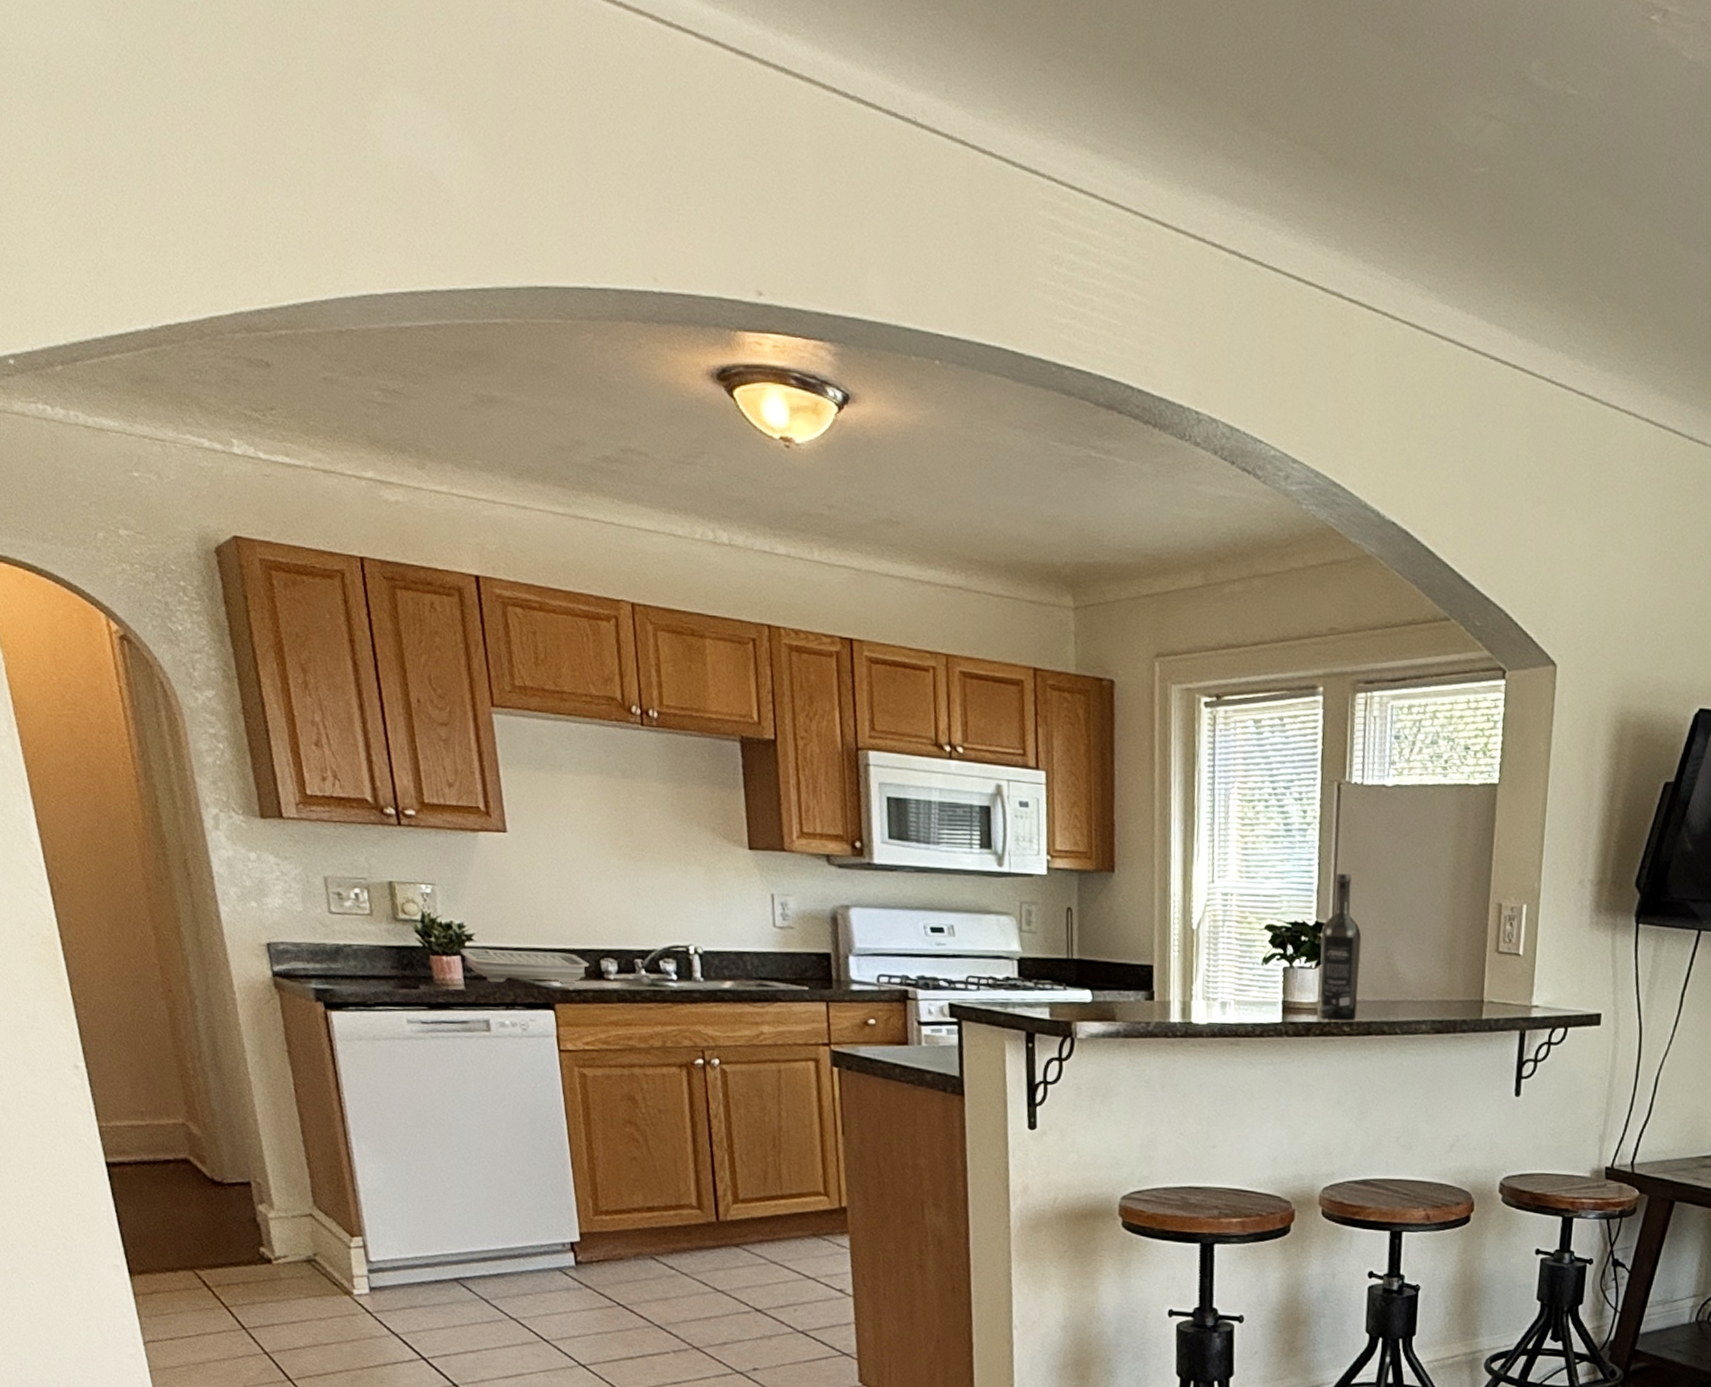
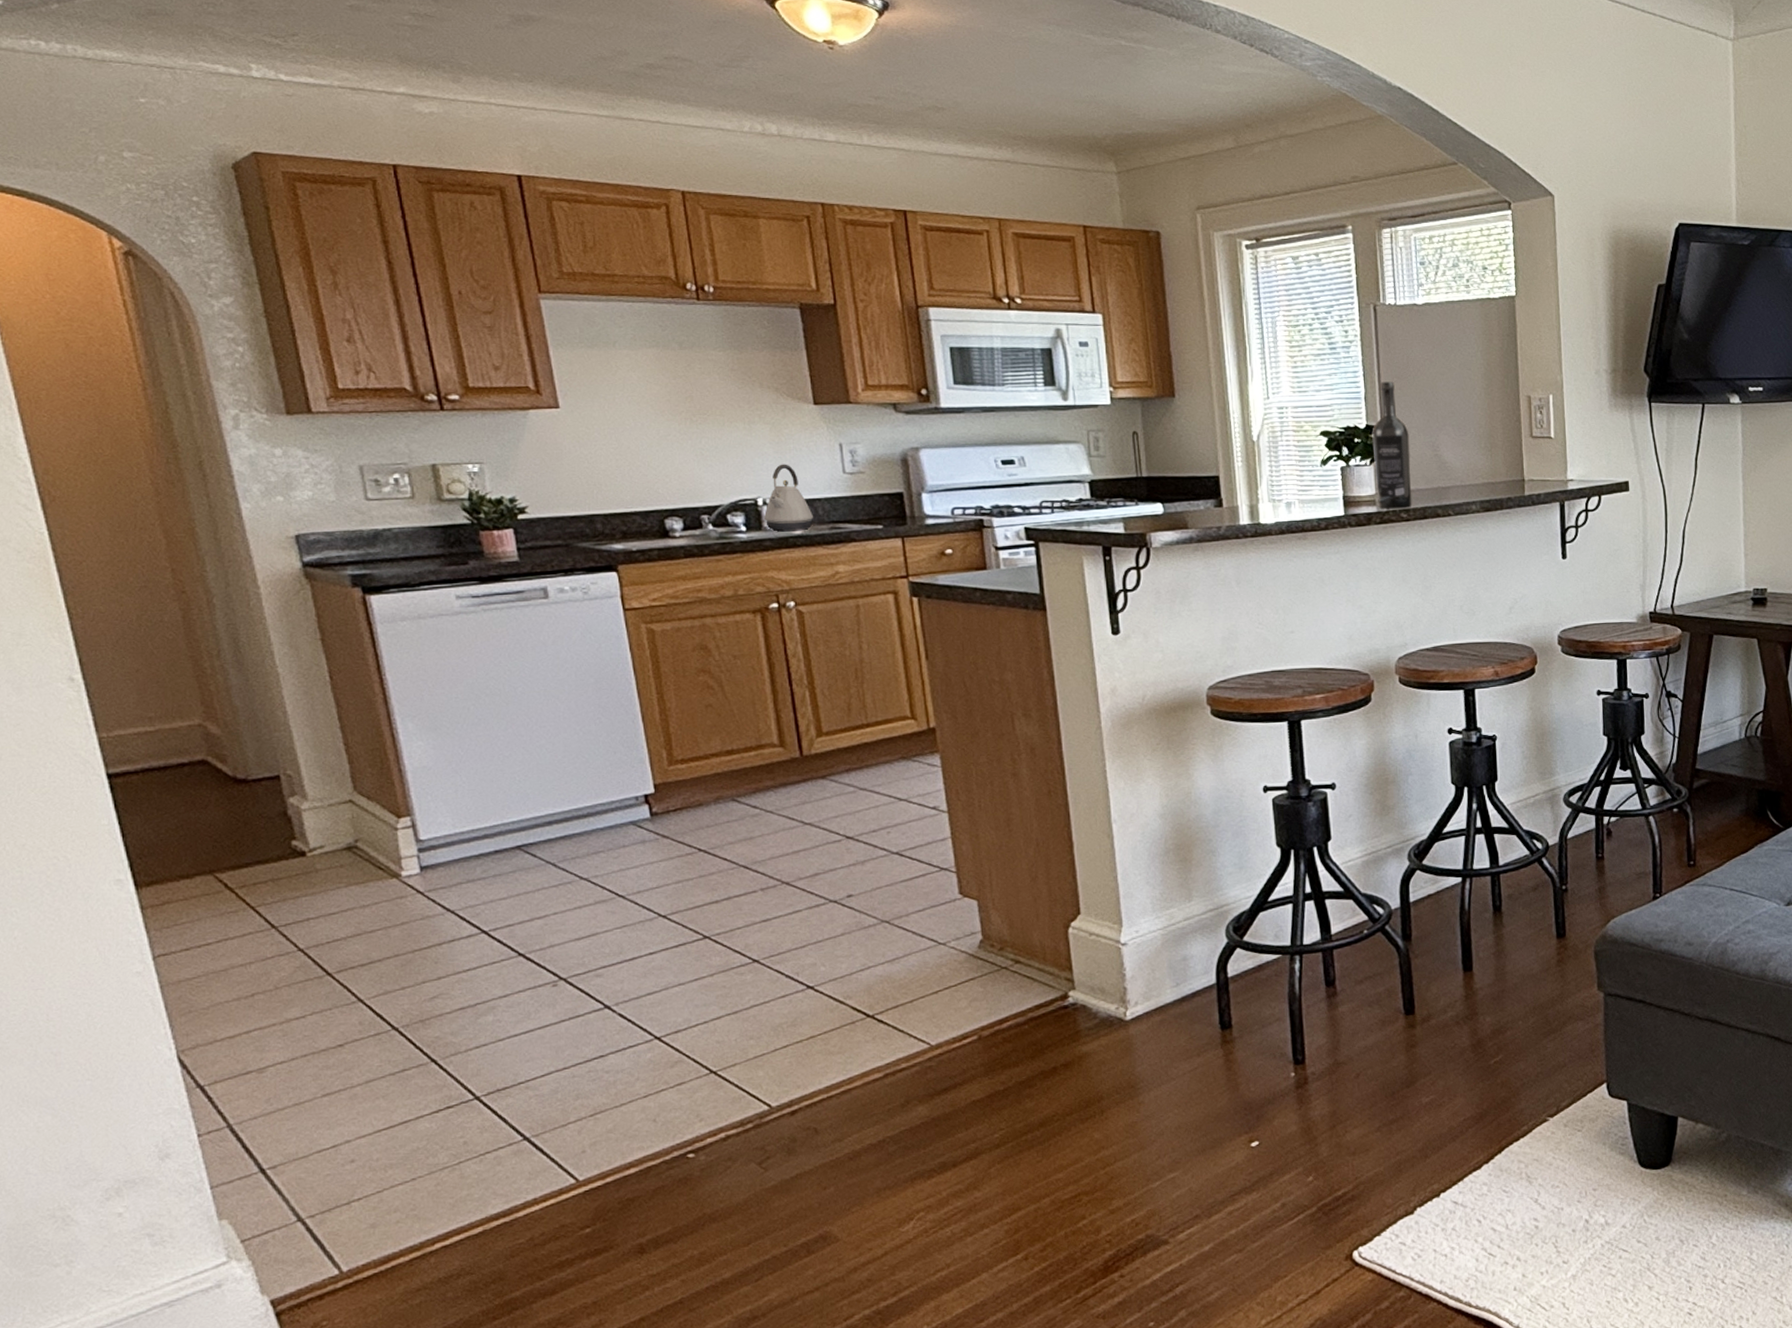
dish rack: present [458,948,590,985] -> none [510,516,653,552]
kettle: none [695,911,743,985] -> present [764,464,814,532]

